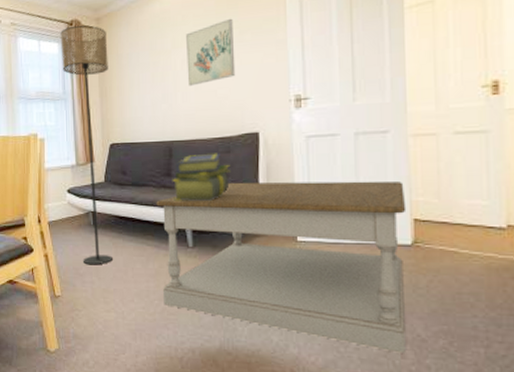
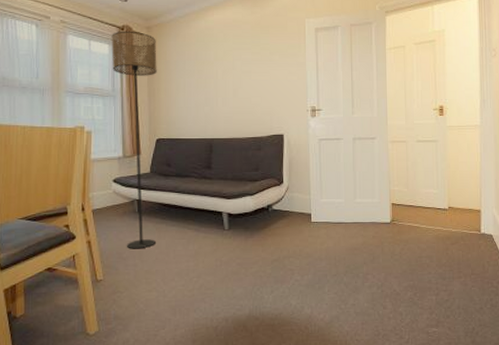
coffee table: present [156,181,407,353] -> none [197,174,387,305]
stack of books: present [172,153,231,201] -> none [211,150,261,190]
wall art: present [186,18,236,86] -> none [227,41,266,93]

